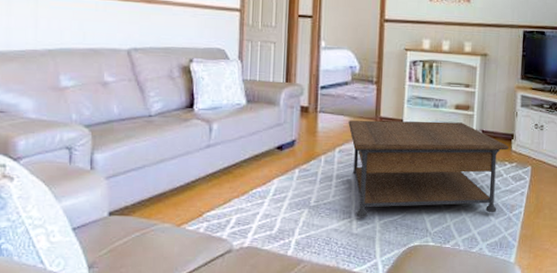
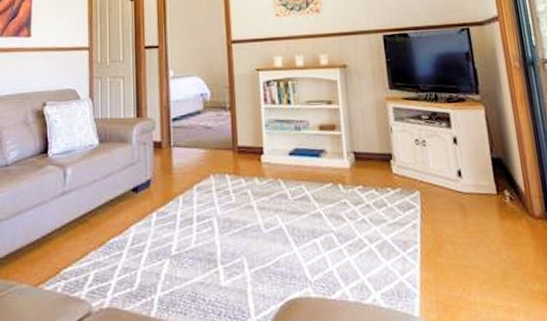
coffee table: present [348,120,510,217] -> none [204,145,390,266]

